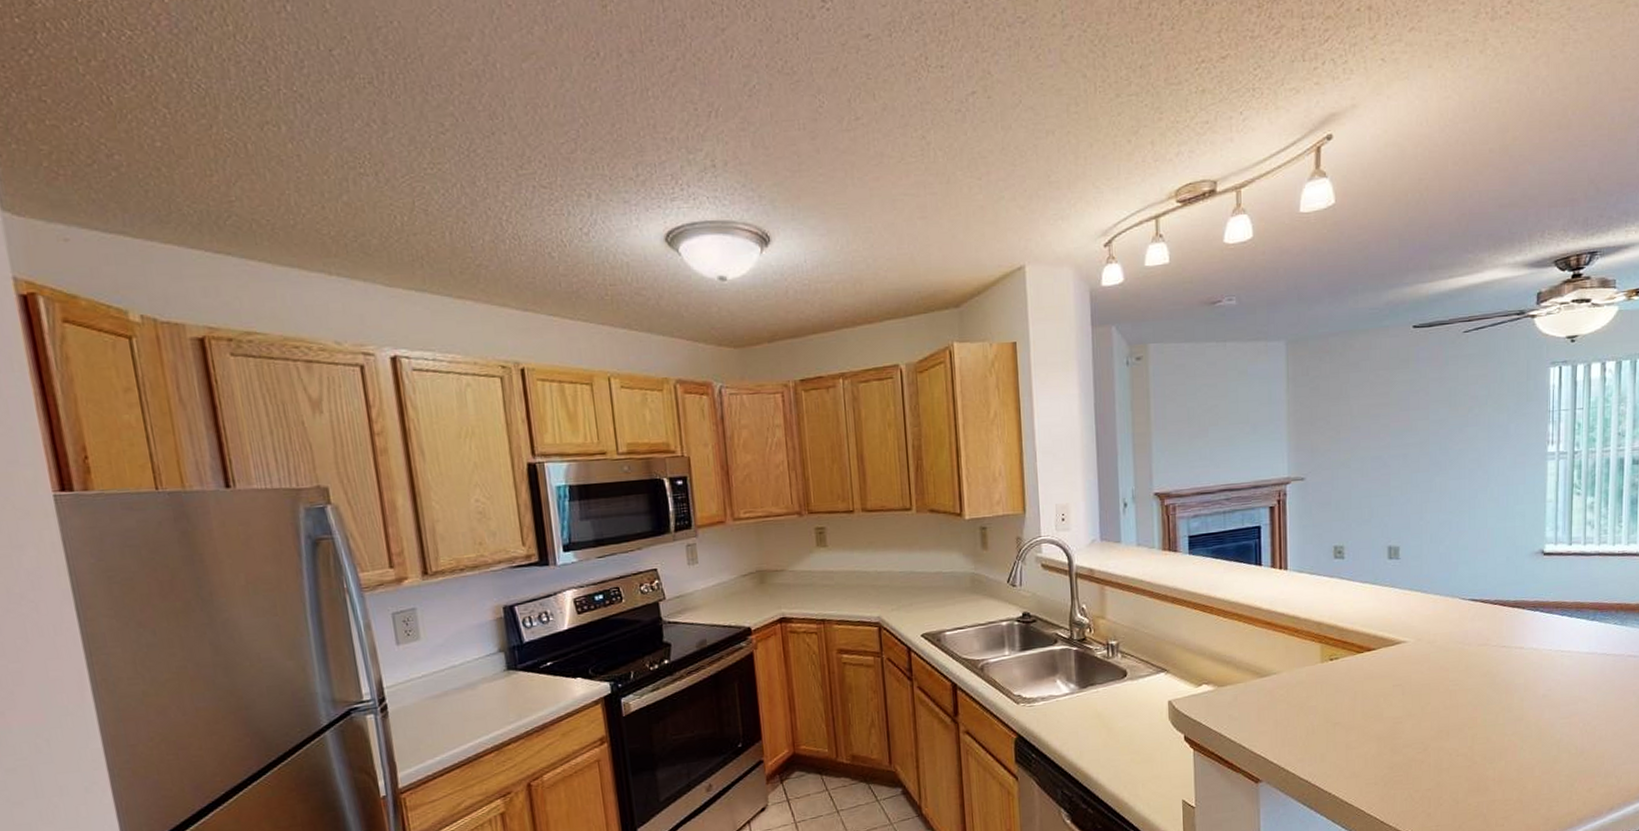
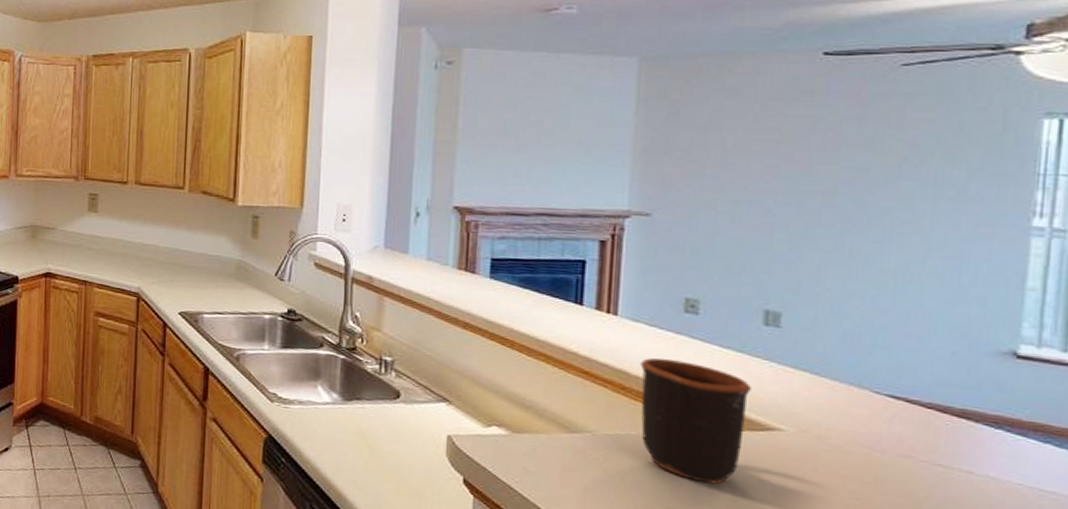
mug: none [1307,599,1385,697] -> present [640,358,753,485]

